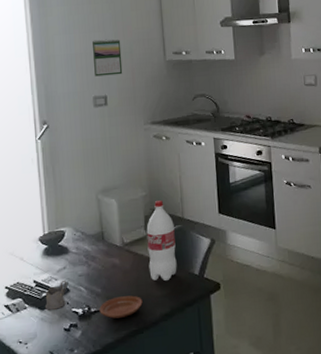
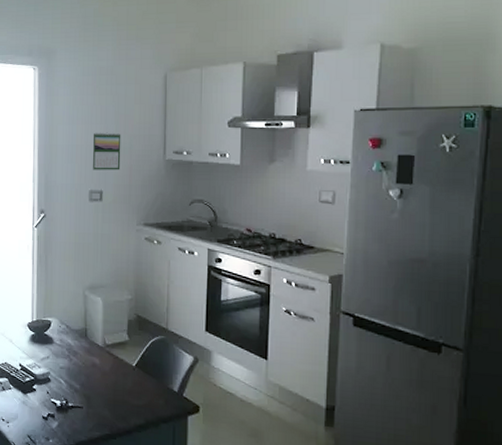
tea glass holder: present [44,281,67,310] -> none [27,370,49,396]
plate: present [99,295,143,319] -> none [76,397,118,419]
bottle: present [146,200,177,282] -> none [128,307,157,392]

